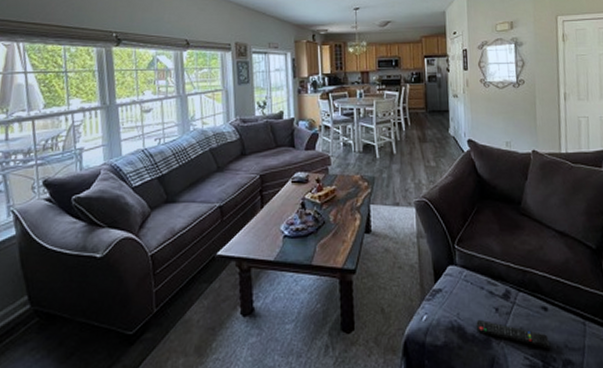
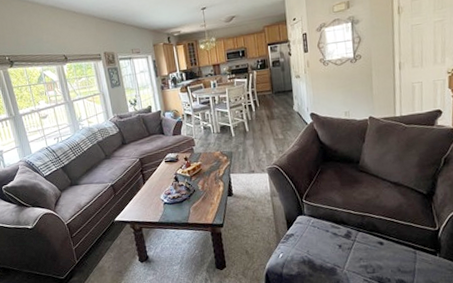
remote control: present [476,319,551,349] -> none [323,254,386,273]

